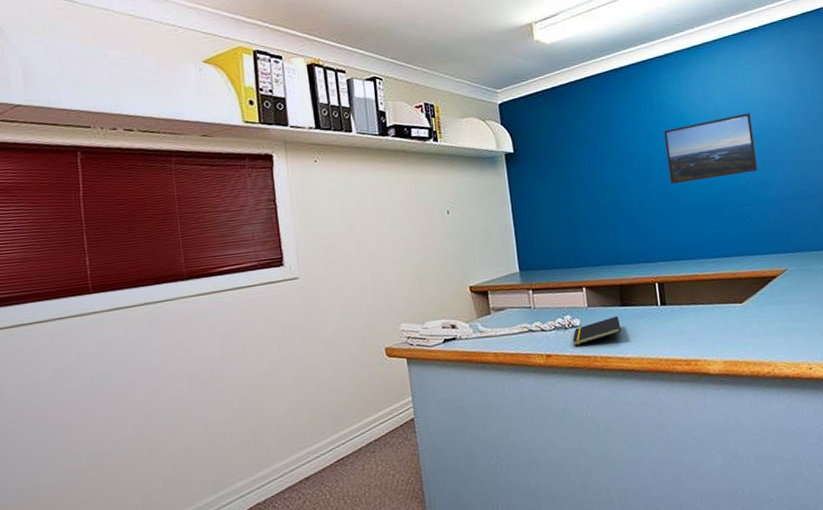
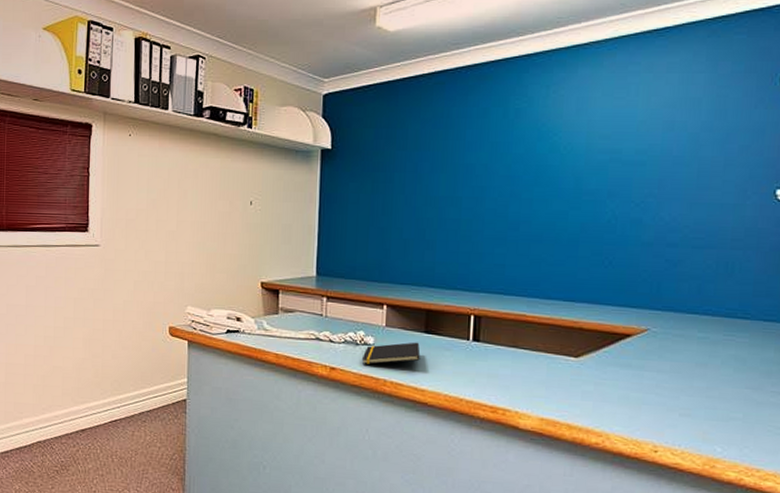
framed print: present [664,113,758,185] -> none [512,133,638,208]

